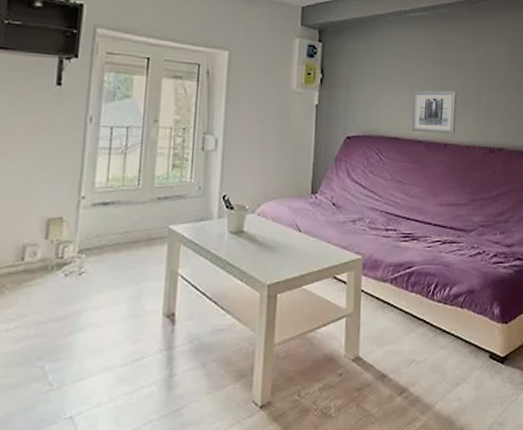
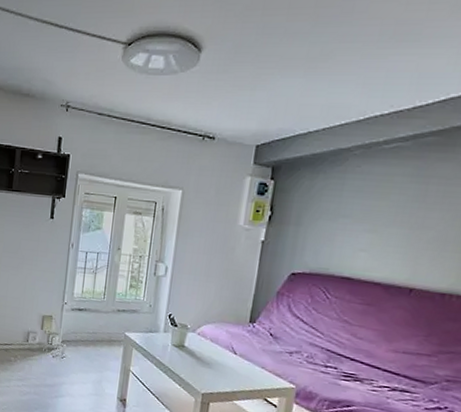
wall art: present [412,90,457,134] -> none [369,230,436,279]

